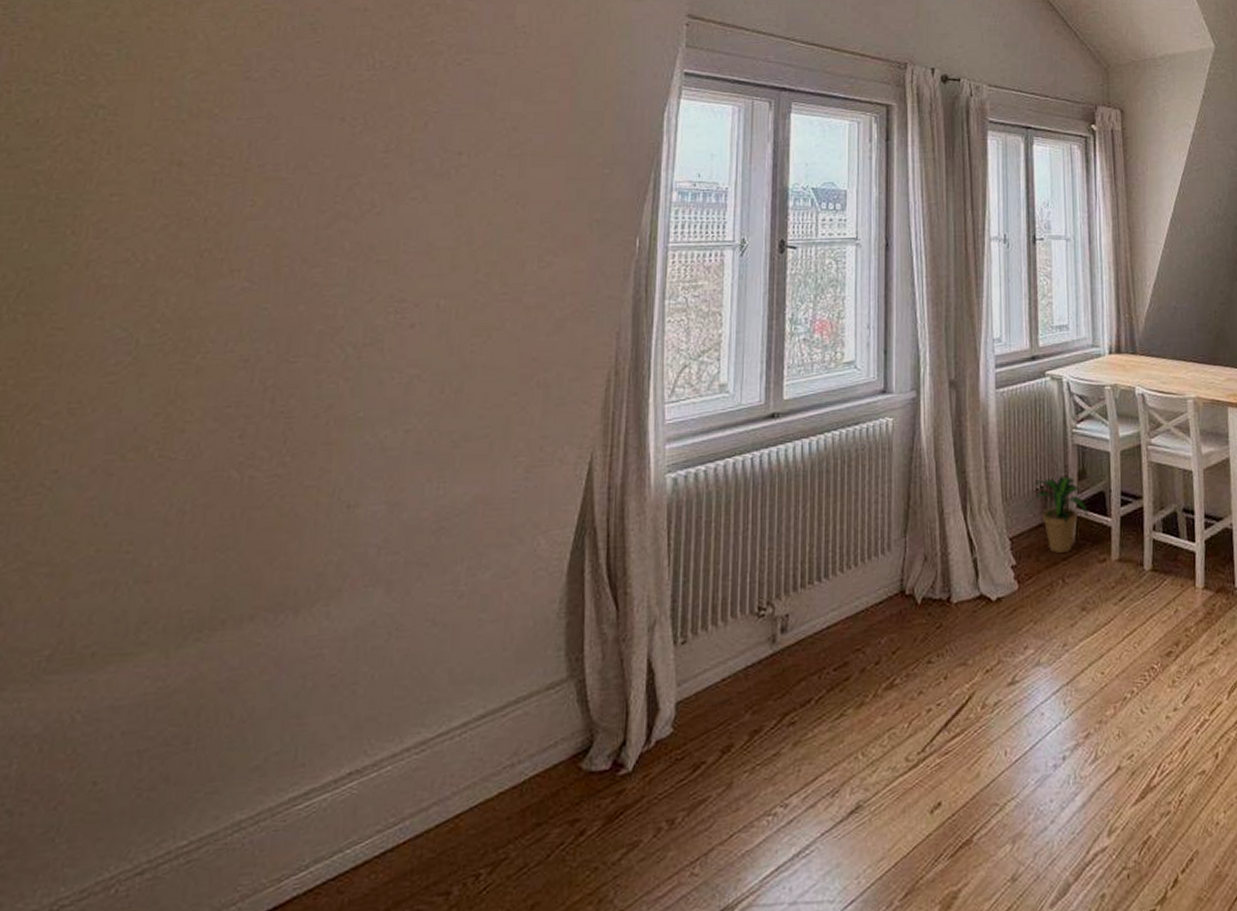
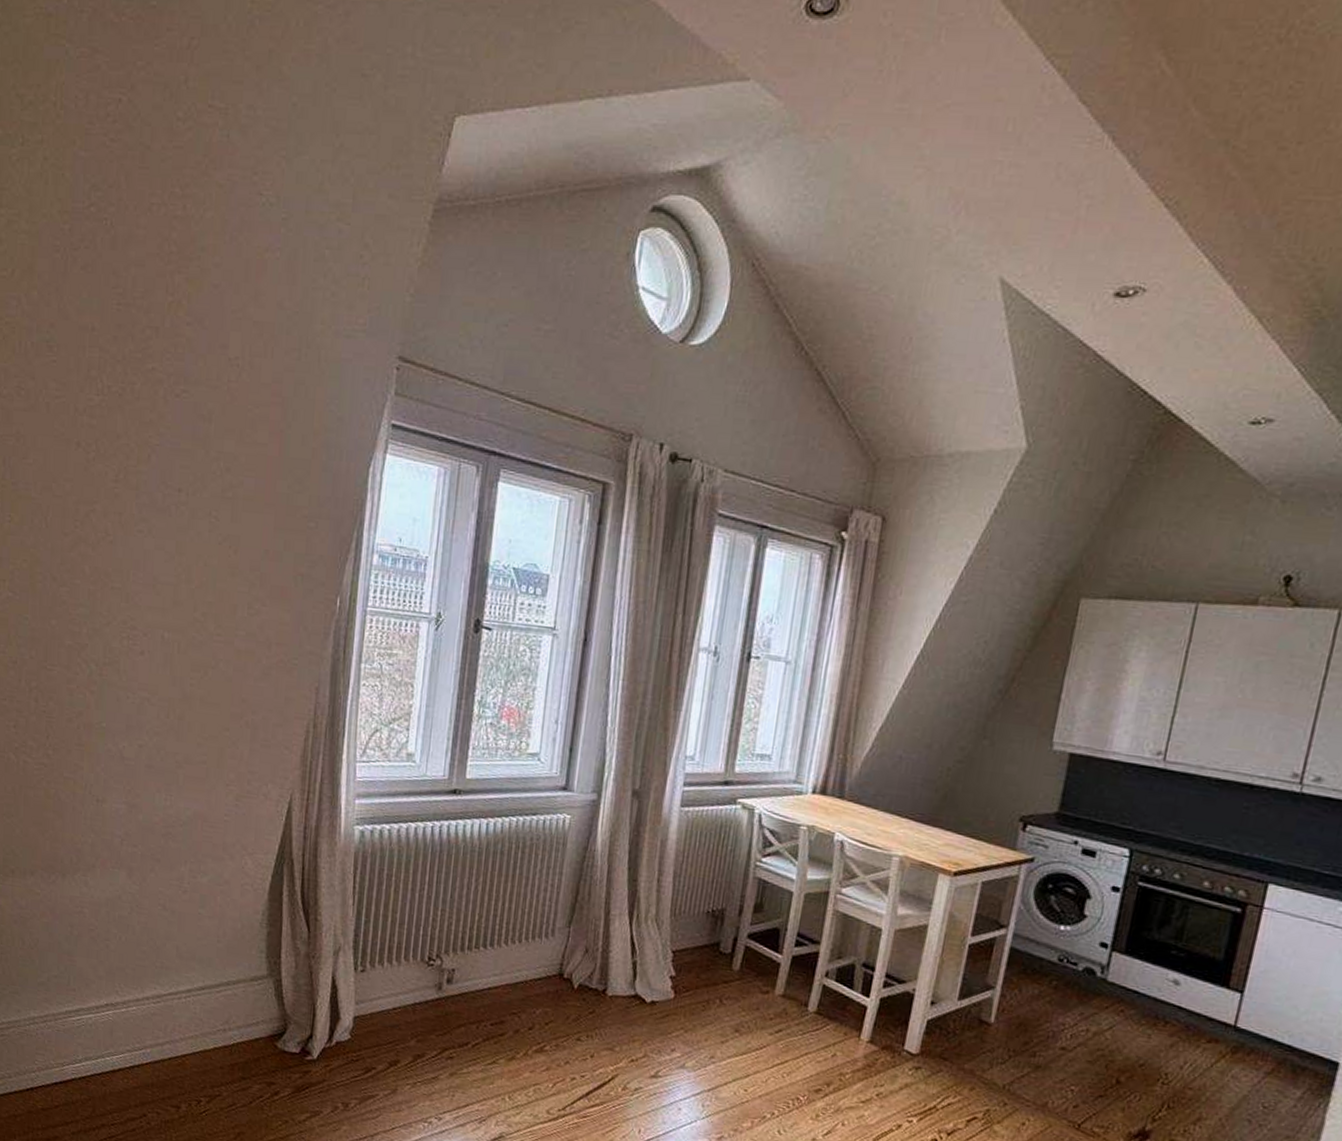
potted plant: present [1025,476,1088,553] -> none [693,903,759,977]

